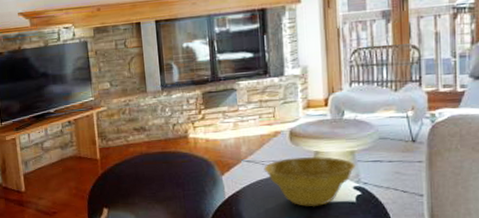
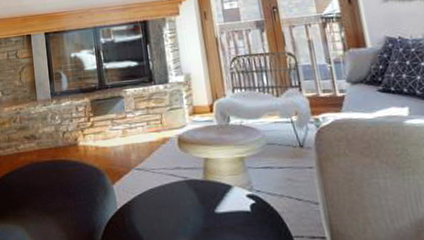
planter bowl: present [264,157,355,206] -> none [154,163,247,217]

